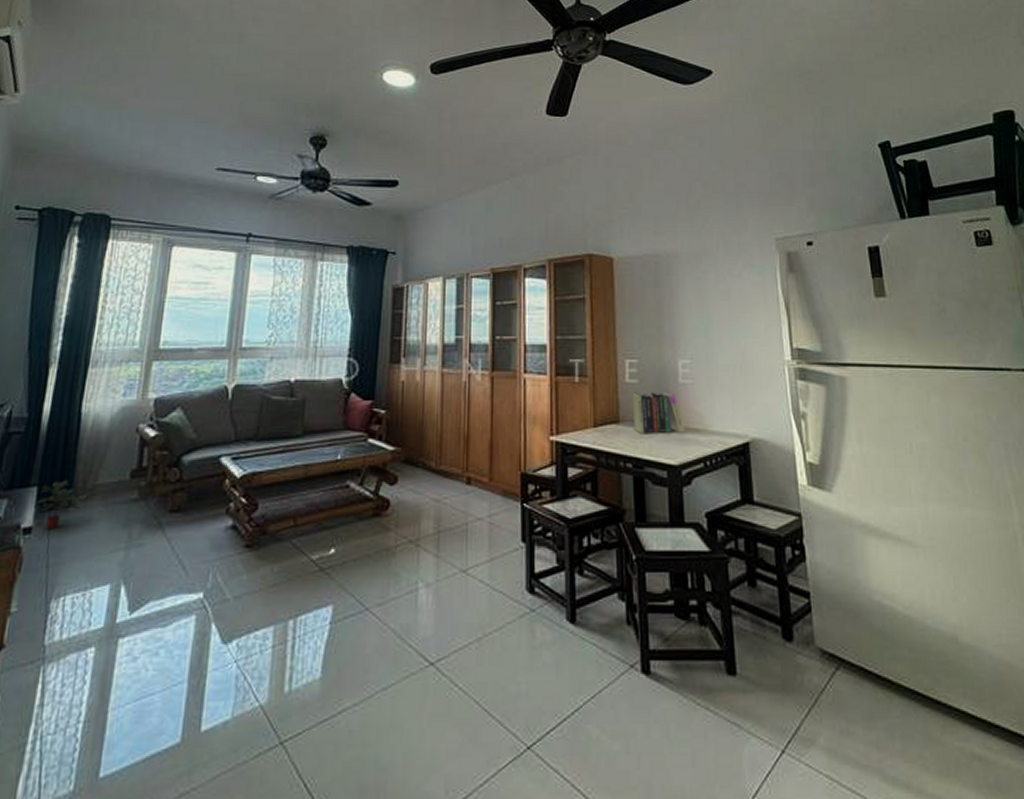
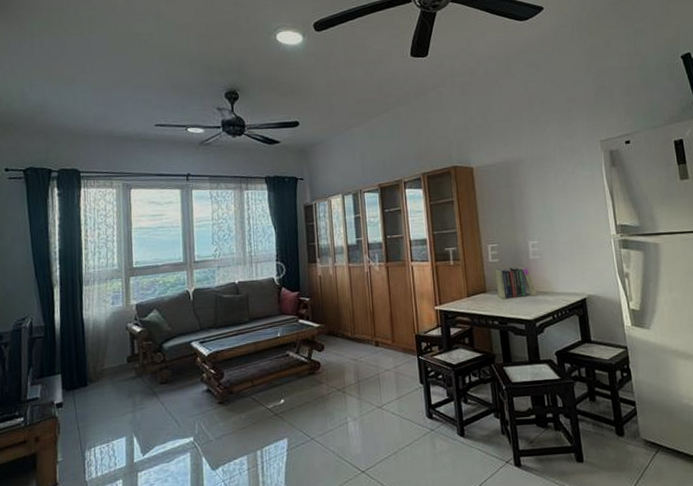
potted plant: present [34,480,90,530] -> none [61,368,100,404]

